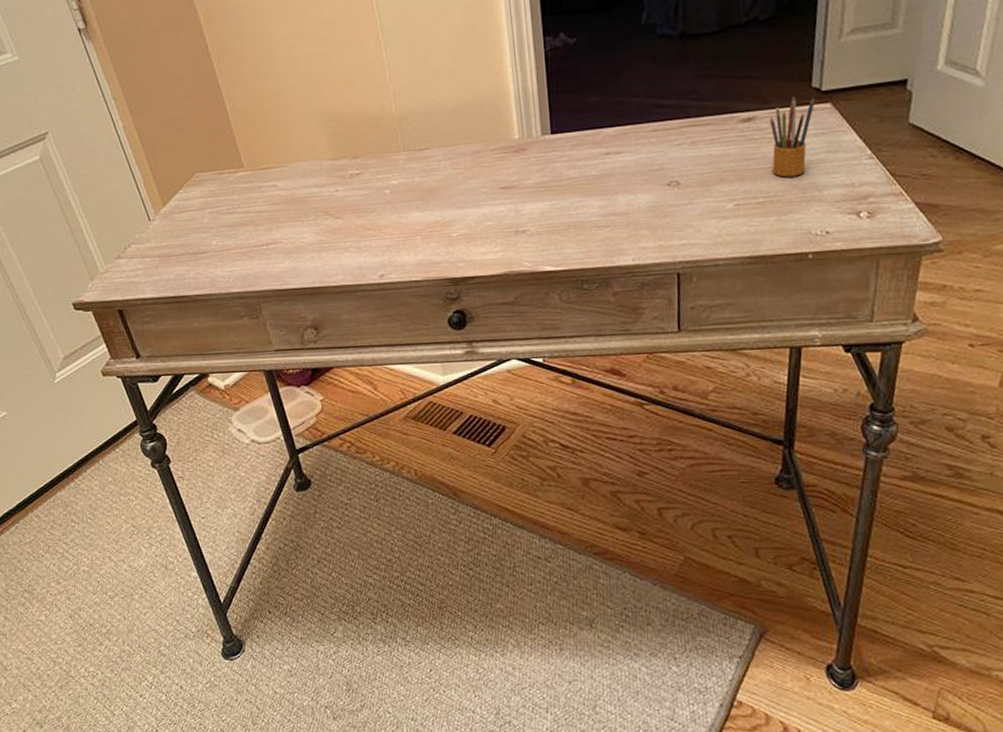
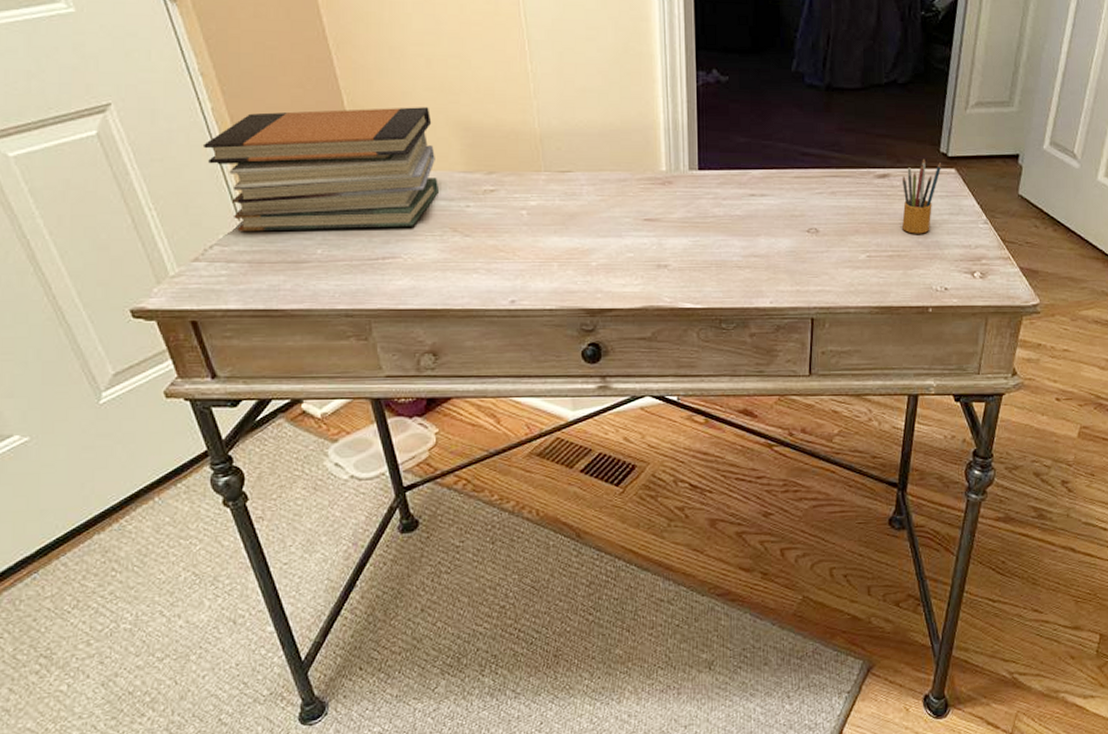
book stack: none [118,104,312,230] -> present [202,107,440,232]

